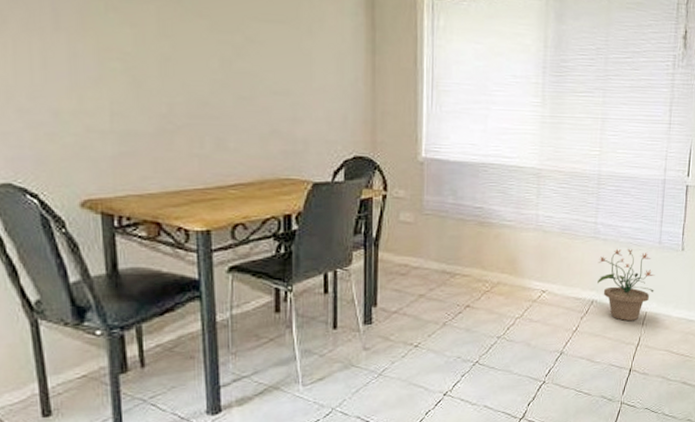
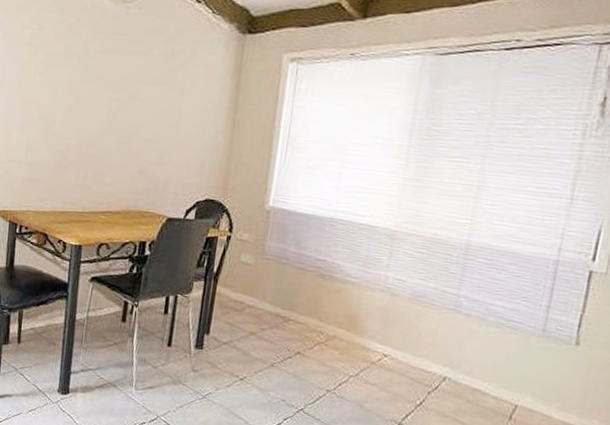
potted plant: present [597,248,655,321] -> none [453,326,534,411]

